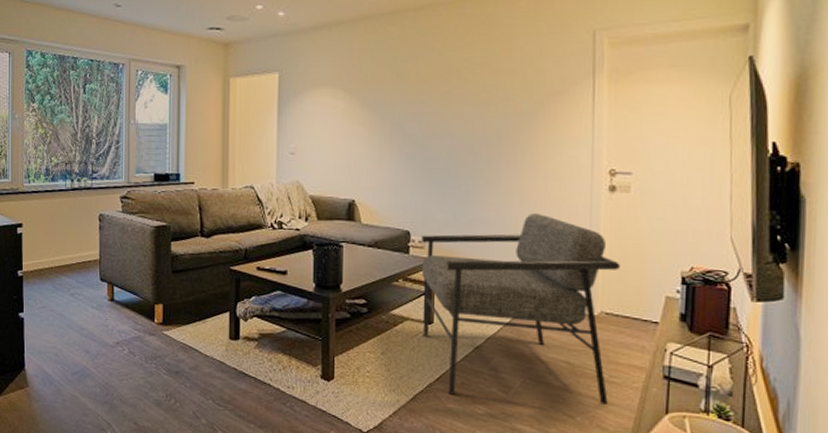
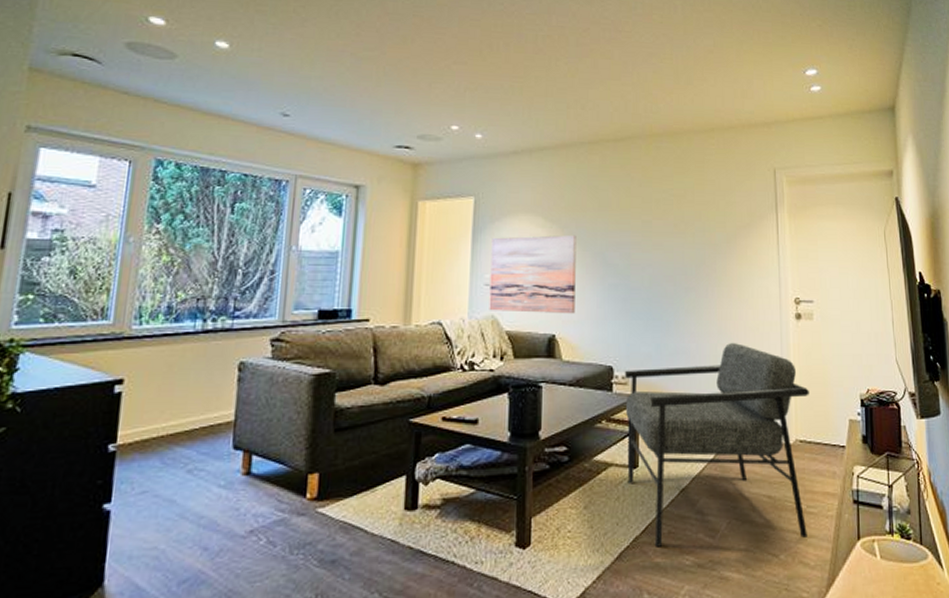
wall art: none [294,106,375,182] -> present [489,234,576,314]

